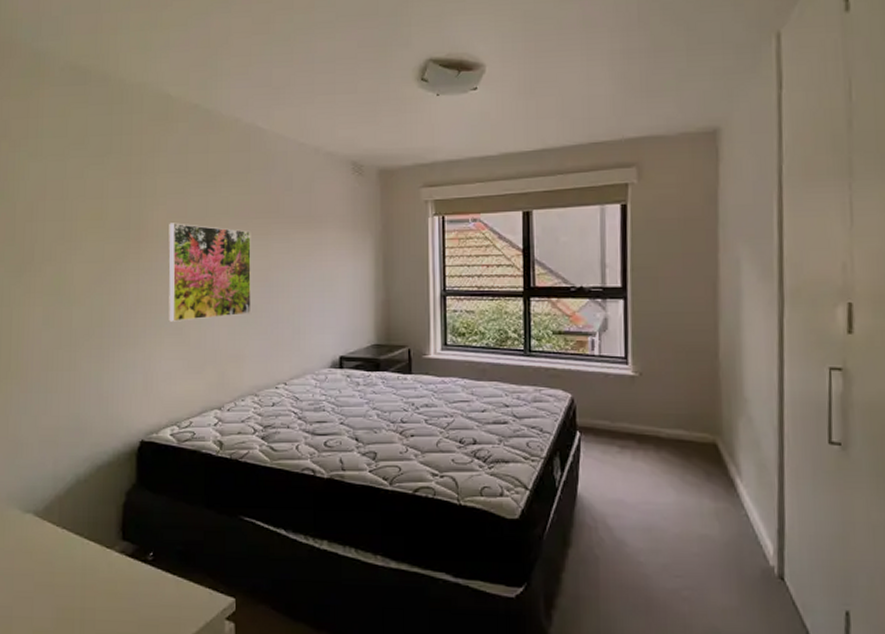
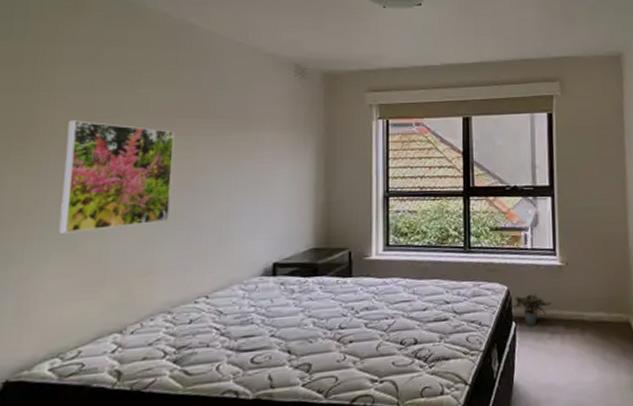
potted plant: none [574,404,622,439] -> present [510,294,552,327]

